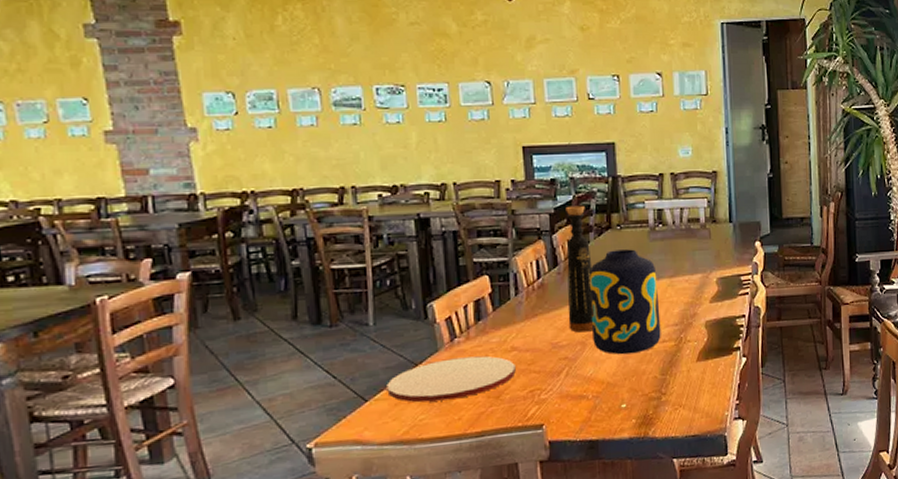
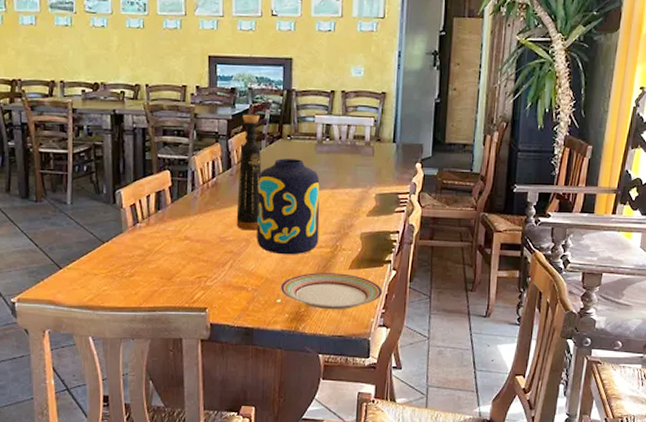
plate: present [387,356,516,403] -> none [78,240,187,276]
plate: none [623,367,735,409] -> present [280,272,383,310]

